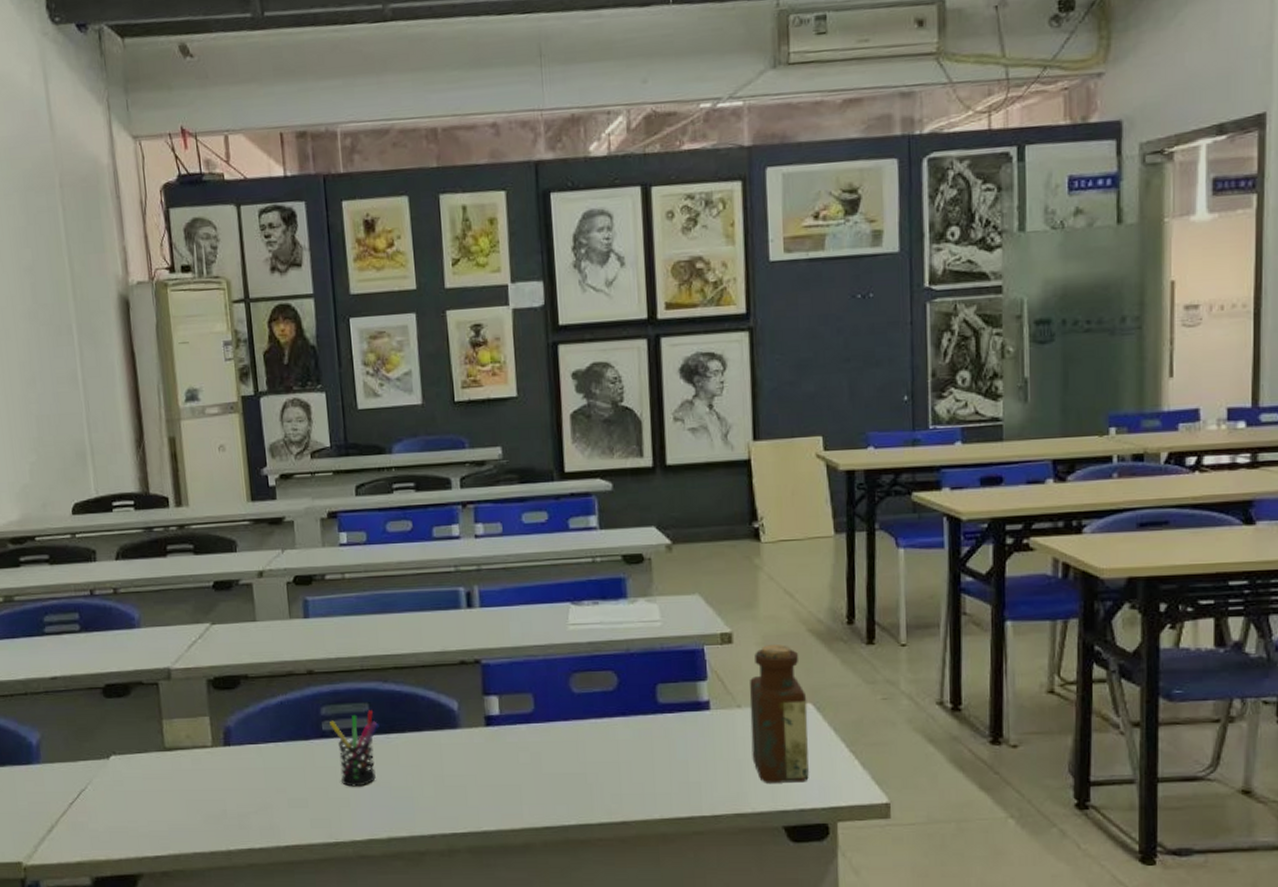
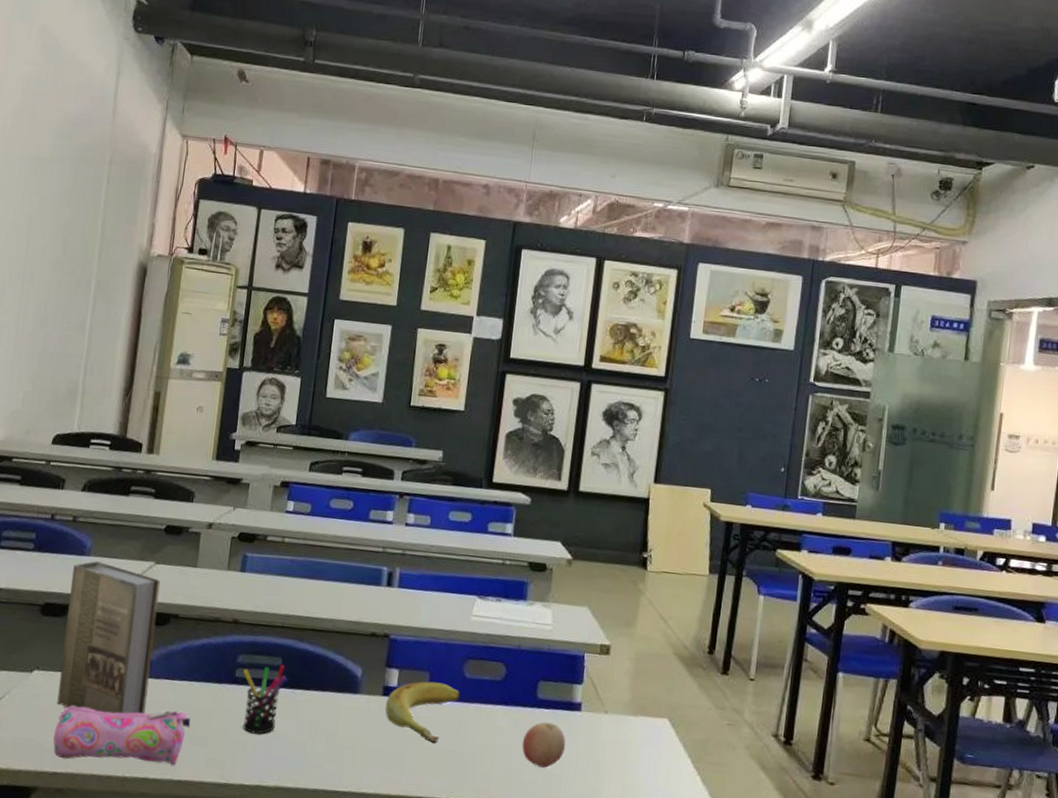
book: none [126,632,235,789] -> present [57,561,161,714]
pencil case: none [146,775,286,842] -> present [53,705,191,764]
banana: none [491,703,572,768] -> present [385,681,461,743]
fruit: none [649,727,700,776] -> present [522,722,566,768]
bottle: present [749,645,809,783] -> none [610,661,665,790]

